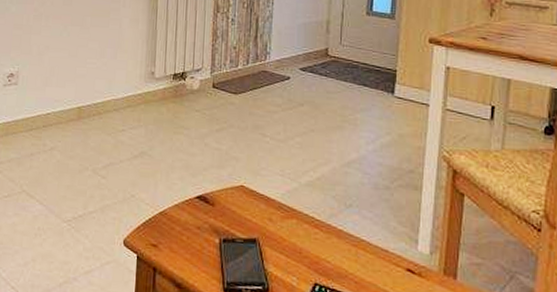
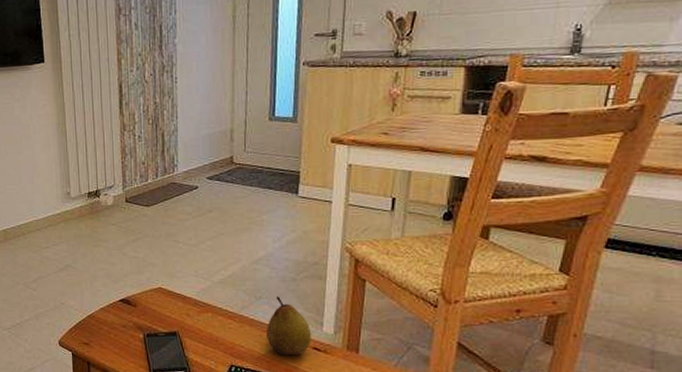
fruit: none [356,205,405,277] -> present [267,296,312,356]

